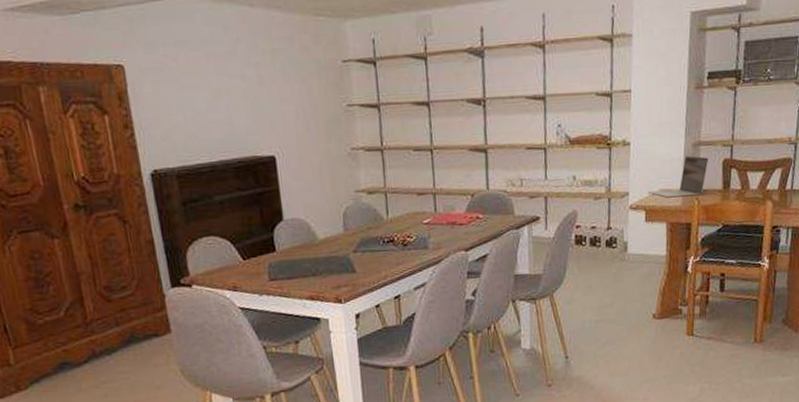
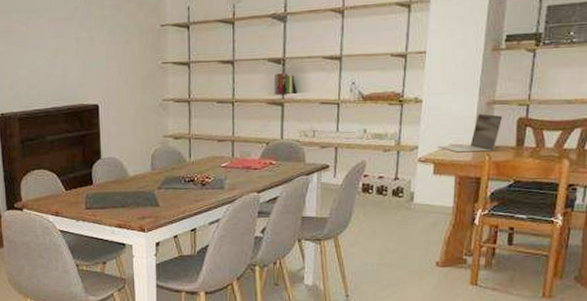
books: none [474,115,501,141] -> present [274,73,297,96]

